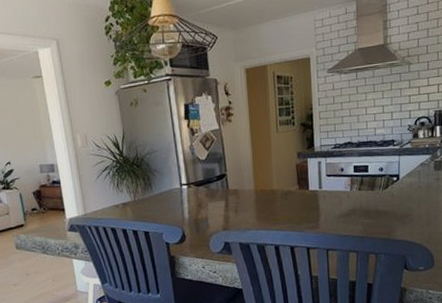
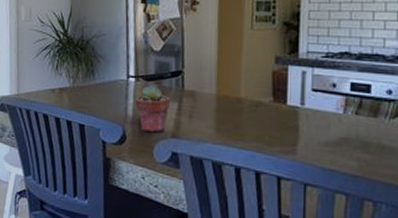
potted succulent: none [189,189,219,229] -> present [135,85,171,132]

